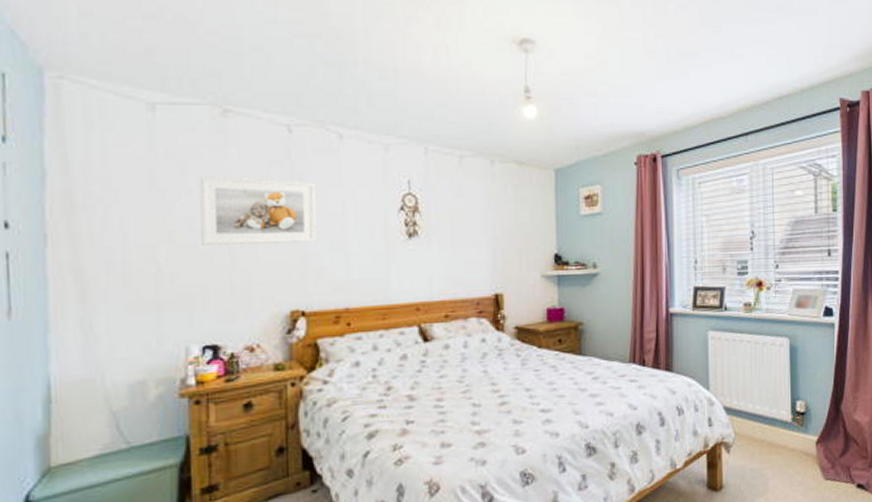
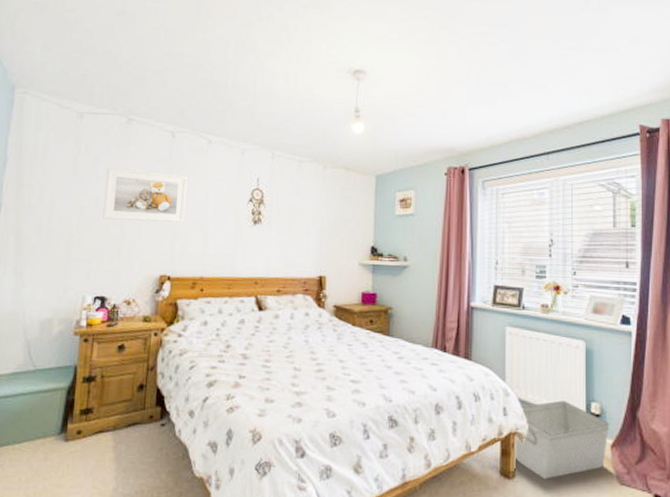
storage bin: none [720,402,814,486] -> present [513,400,609,480]

